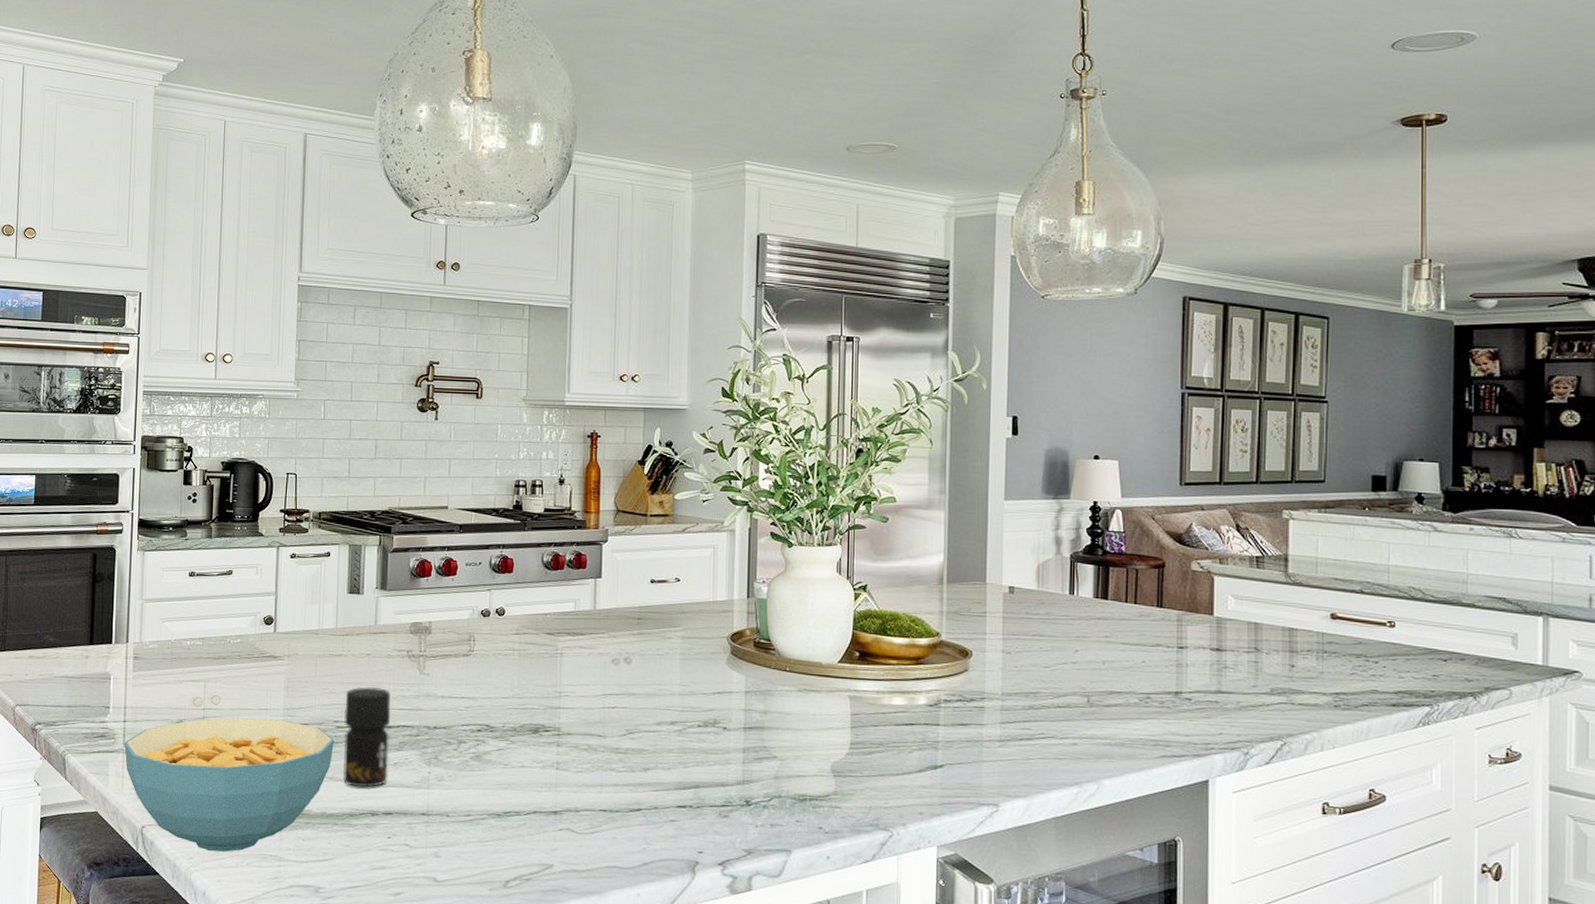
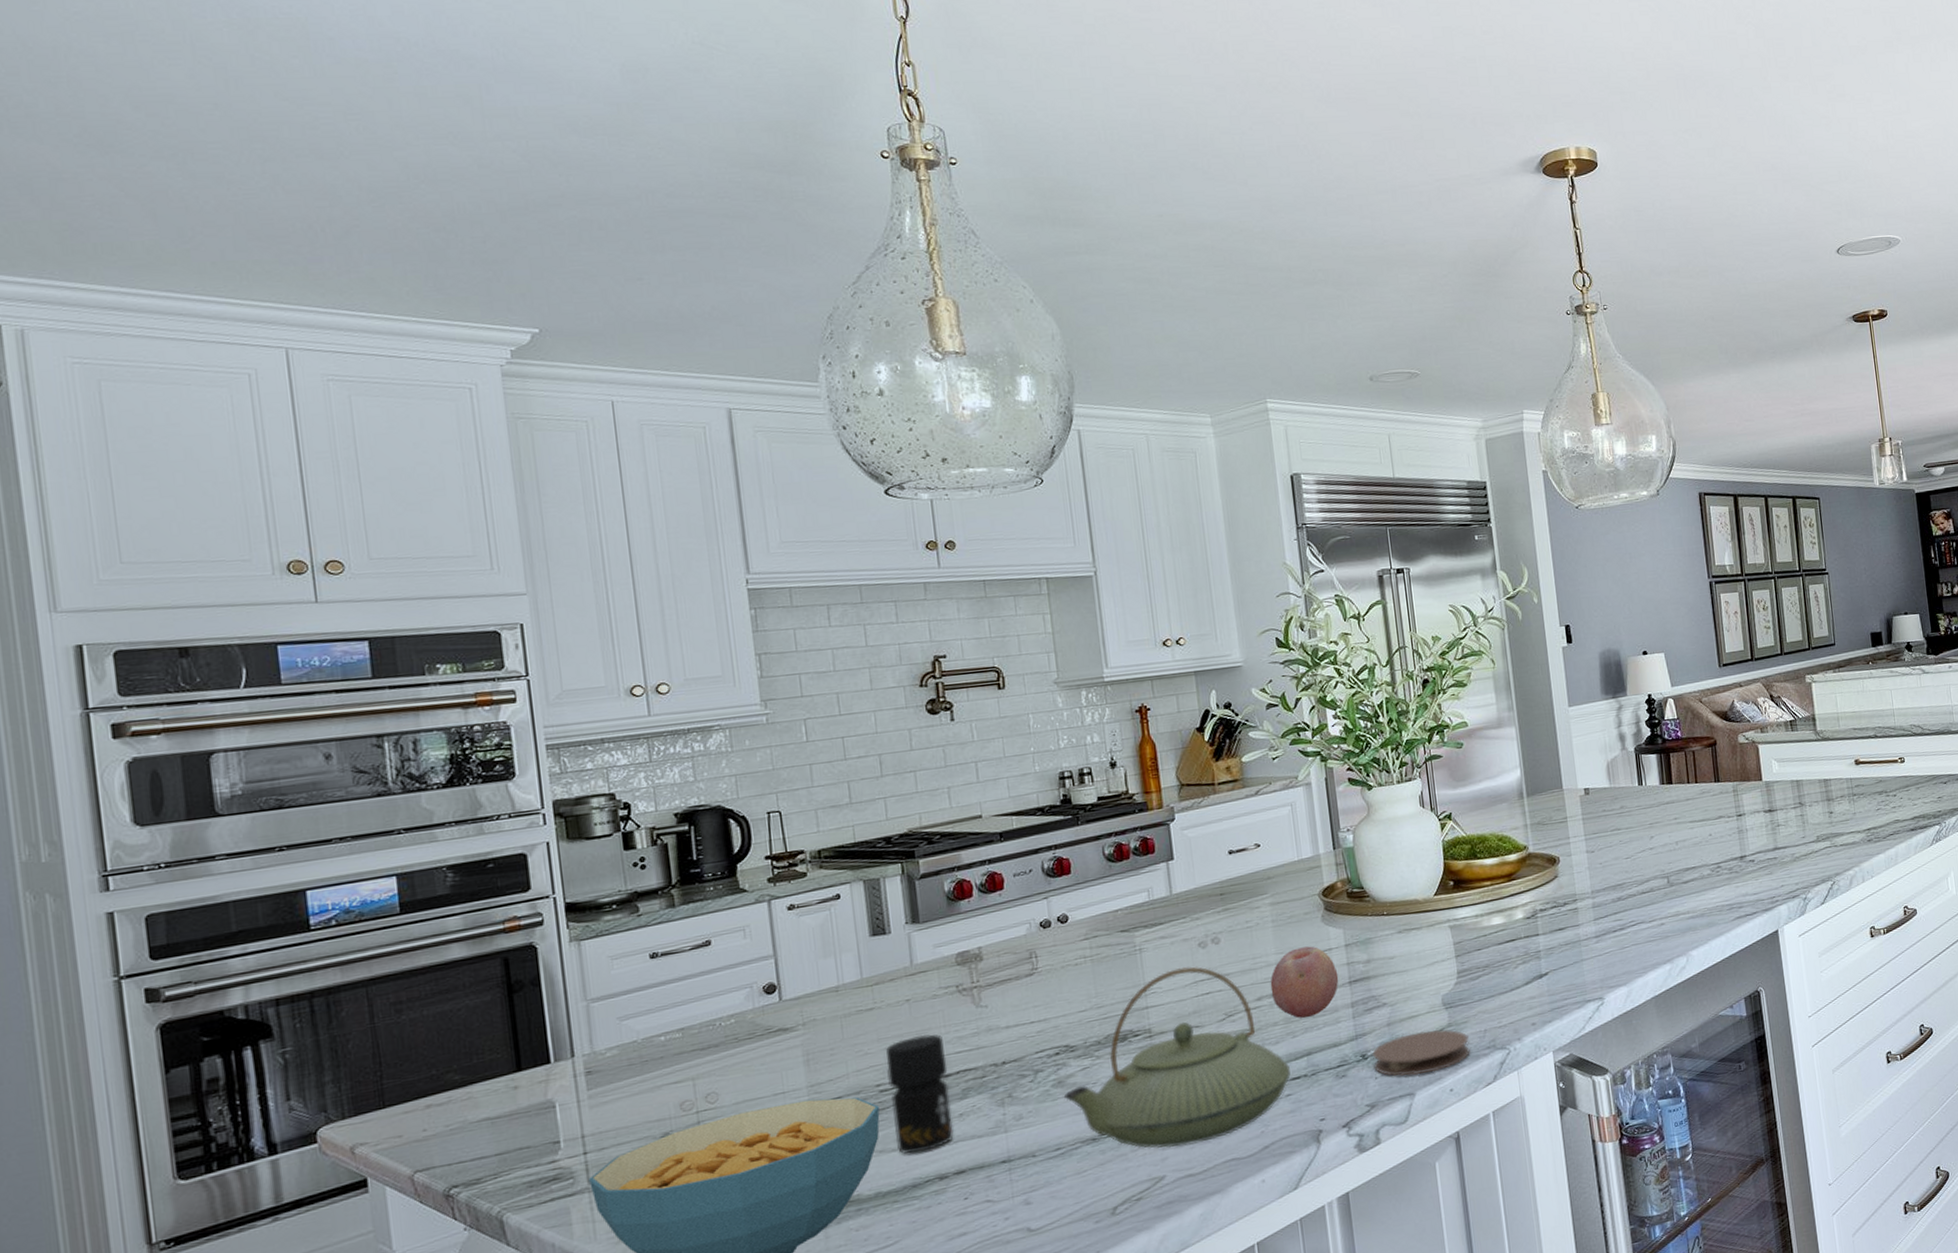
teapot: none [479,678,677,843] -> present [1063,966,1291,1148]
fruit: none [670,684,735,752] -> present [1270,946,1339,1018]
coaster: none [756,791,853,835] -> present [1372,1029,1470,1076]

